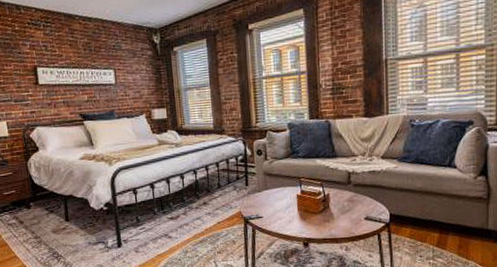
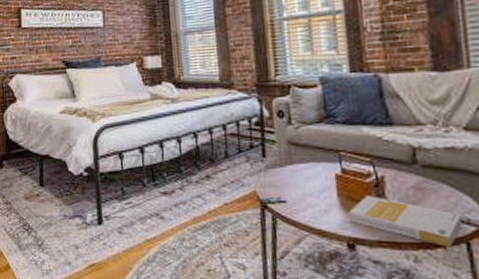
book: none [304,208,376,238] -> present [348,195,462,247]

